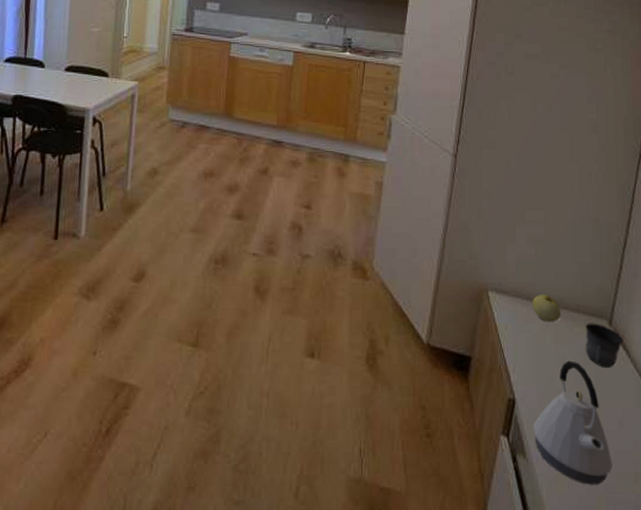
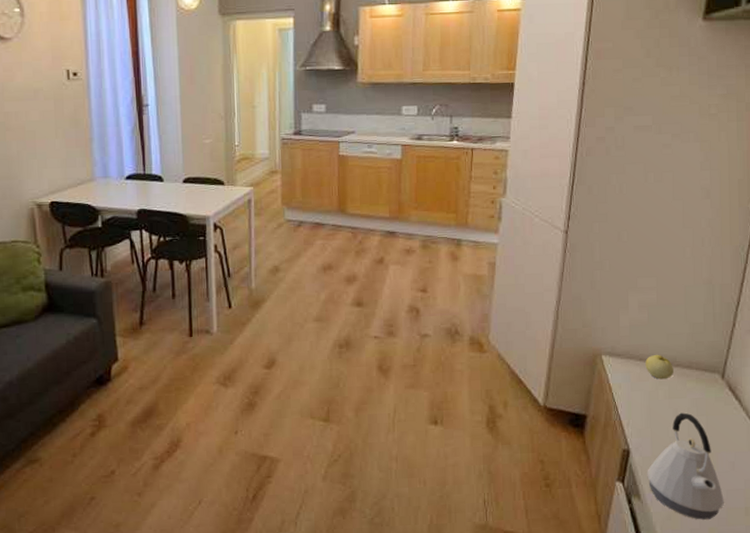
mug: present [585,323,623,367] -> none [697,377,735,417]

